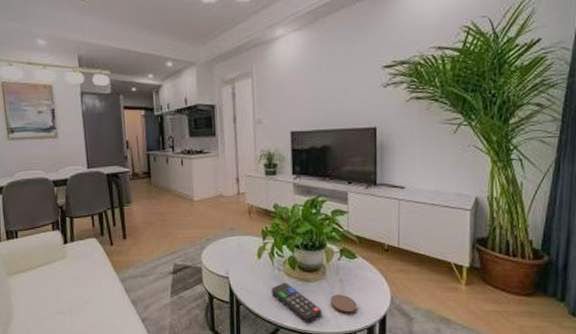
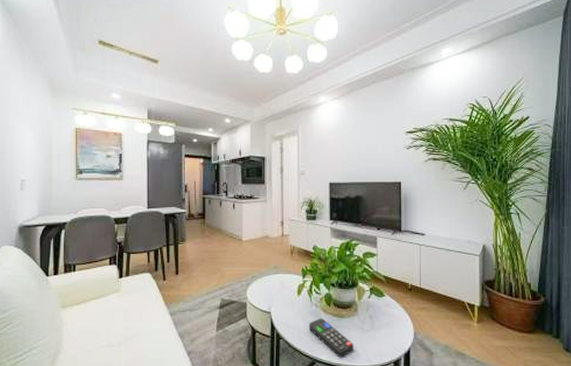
coaster: present [331,294,357,315] -> none [362,329,385,349]

